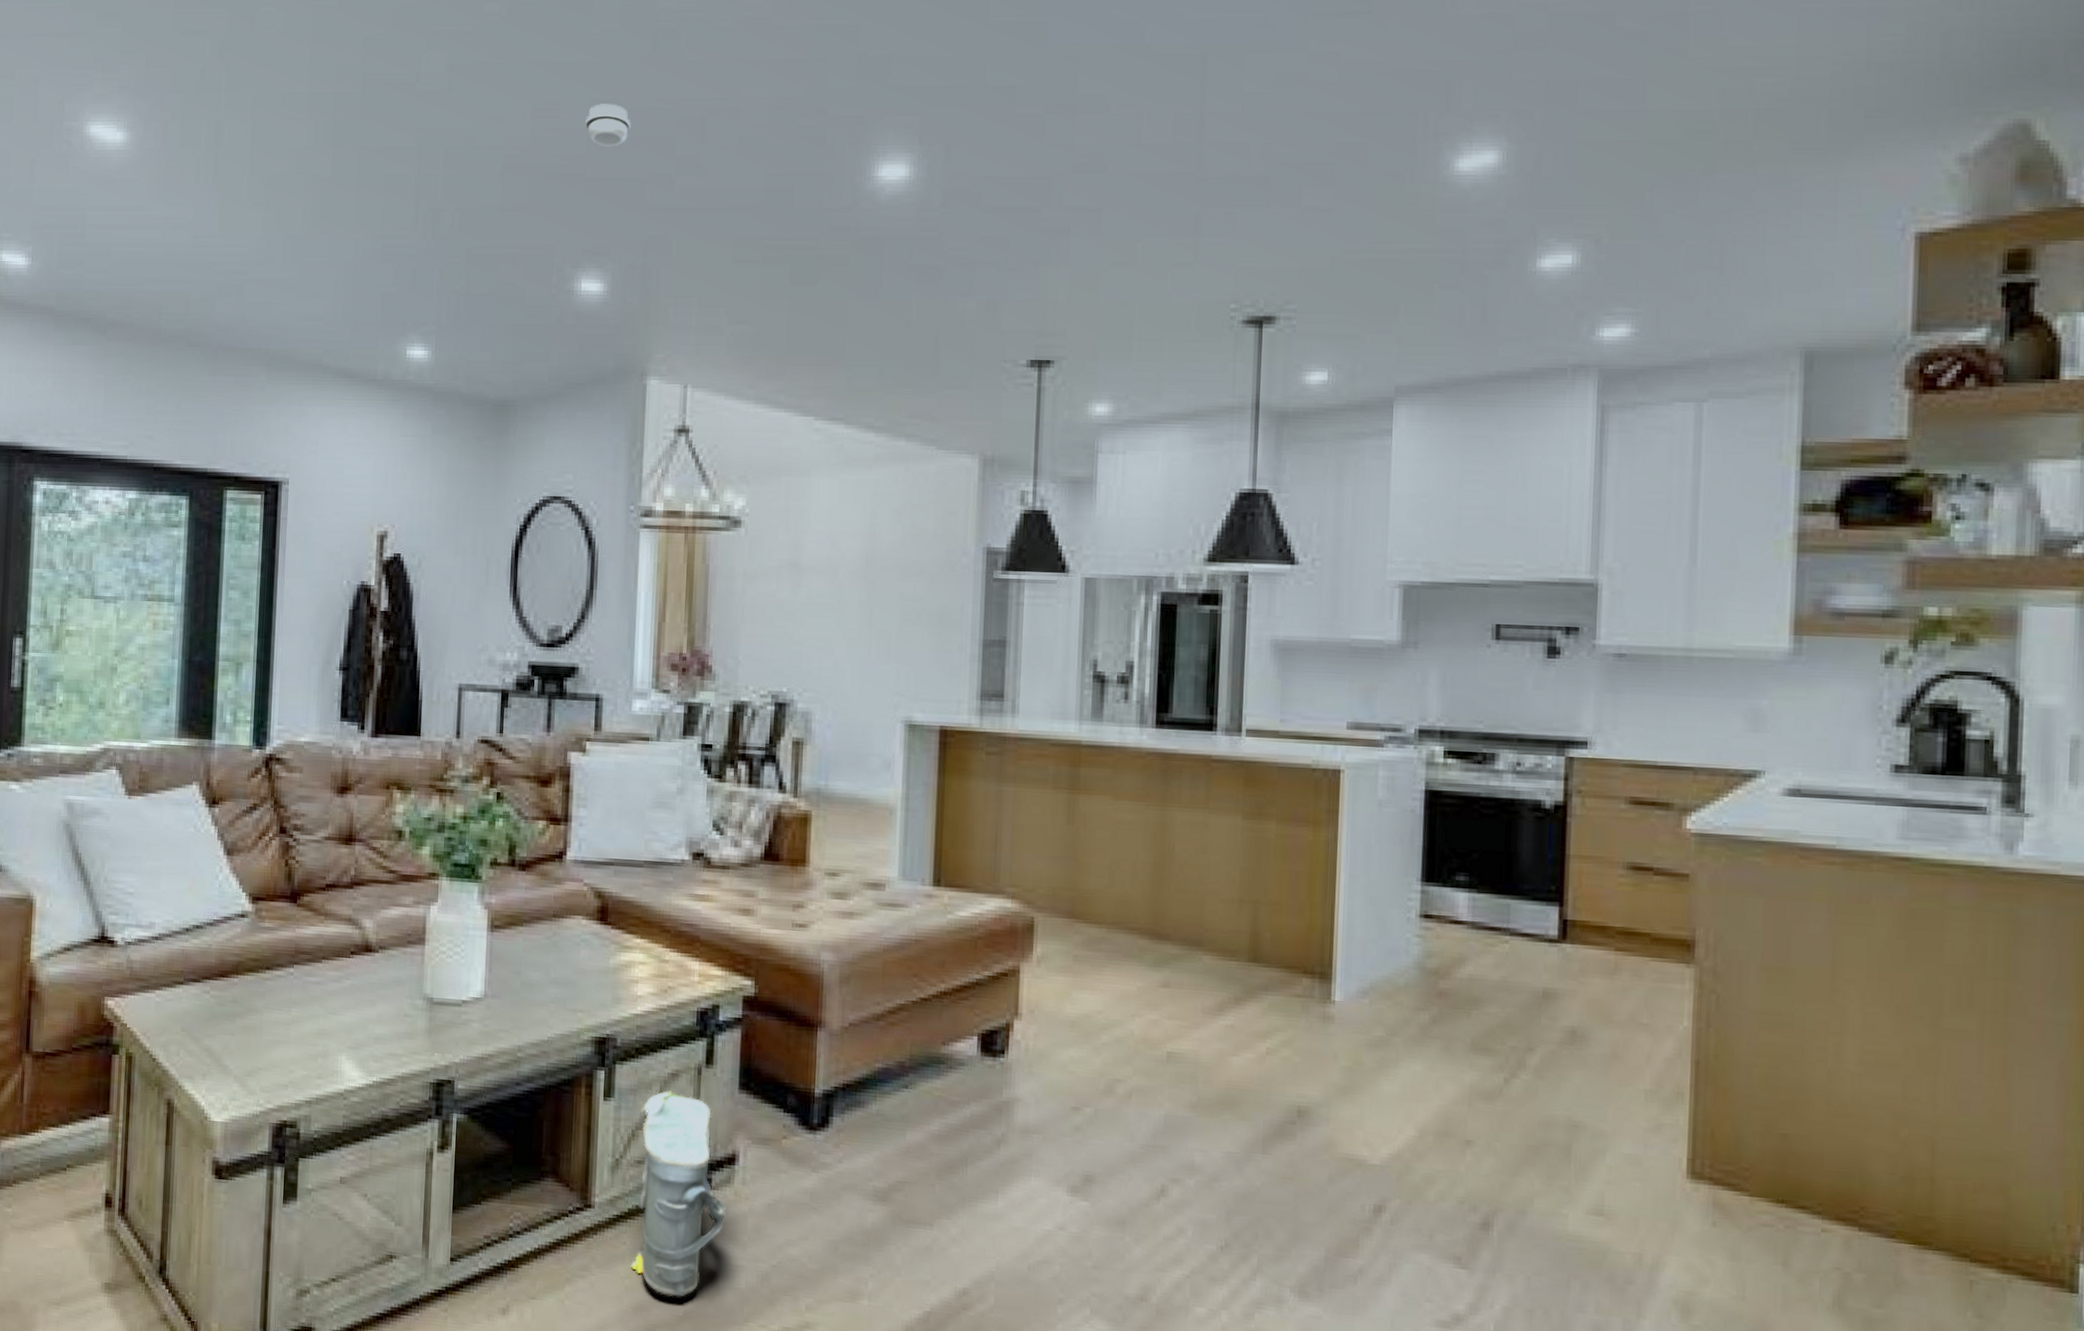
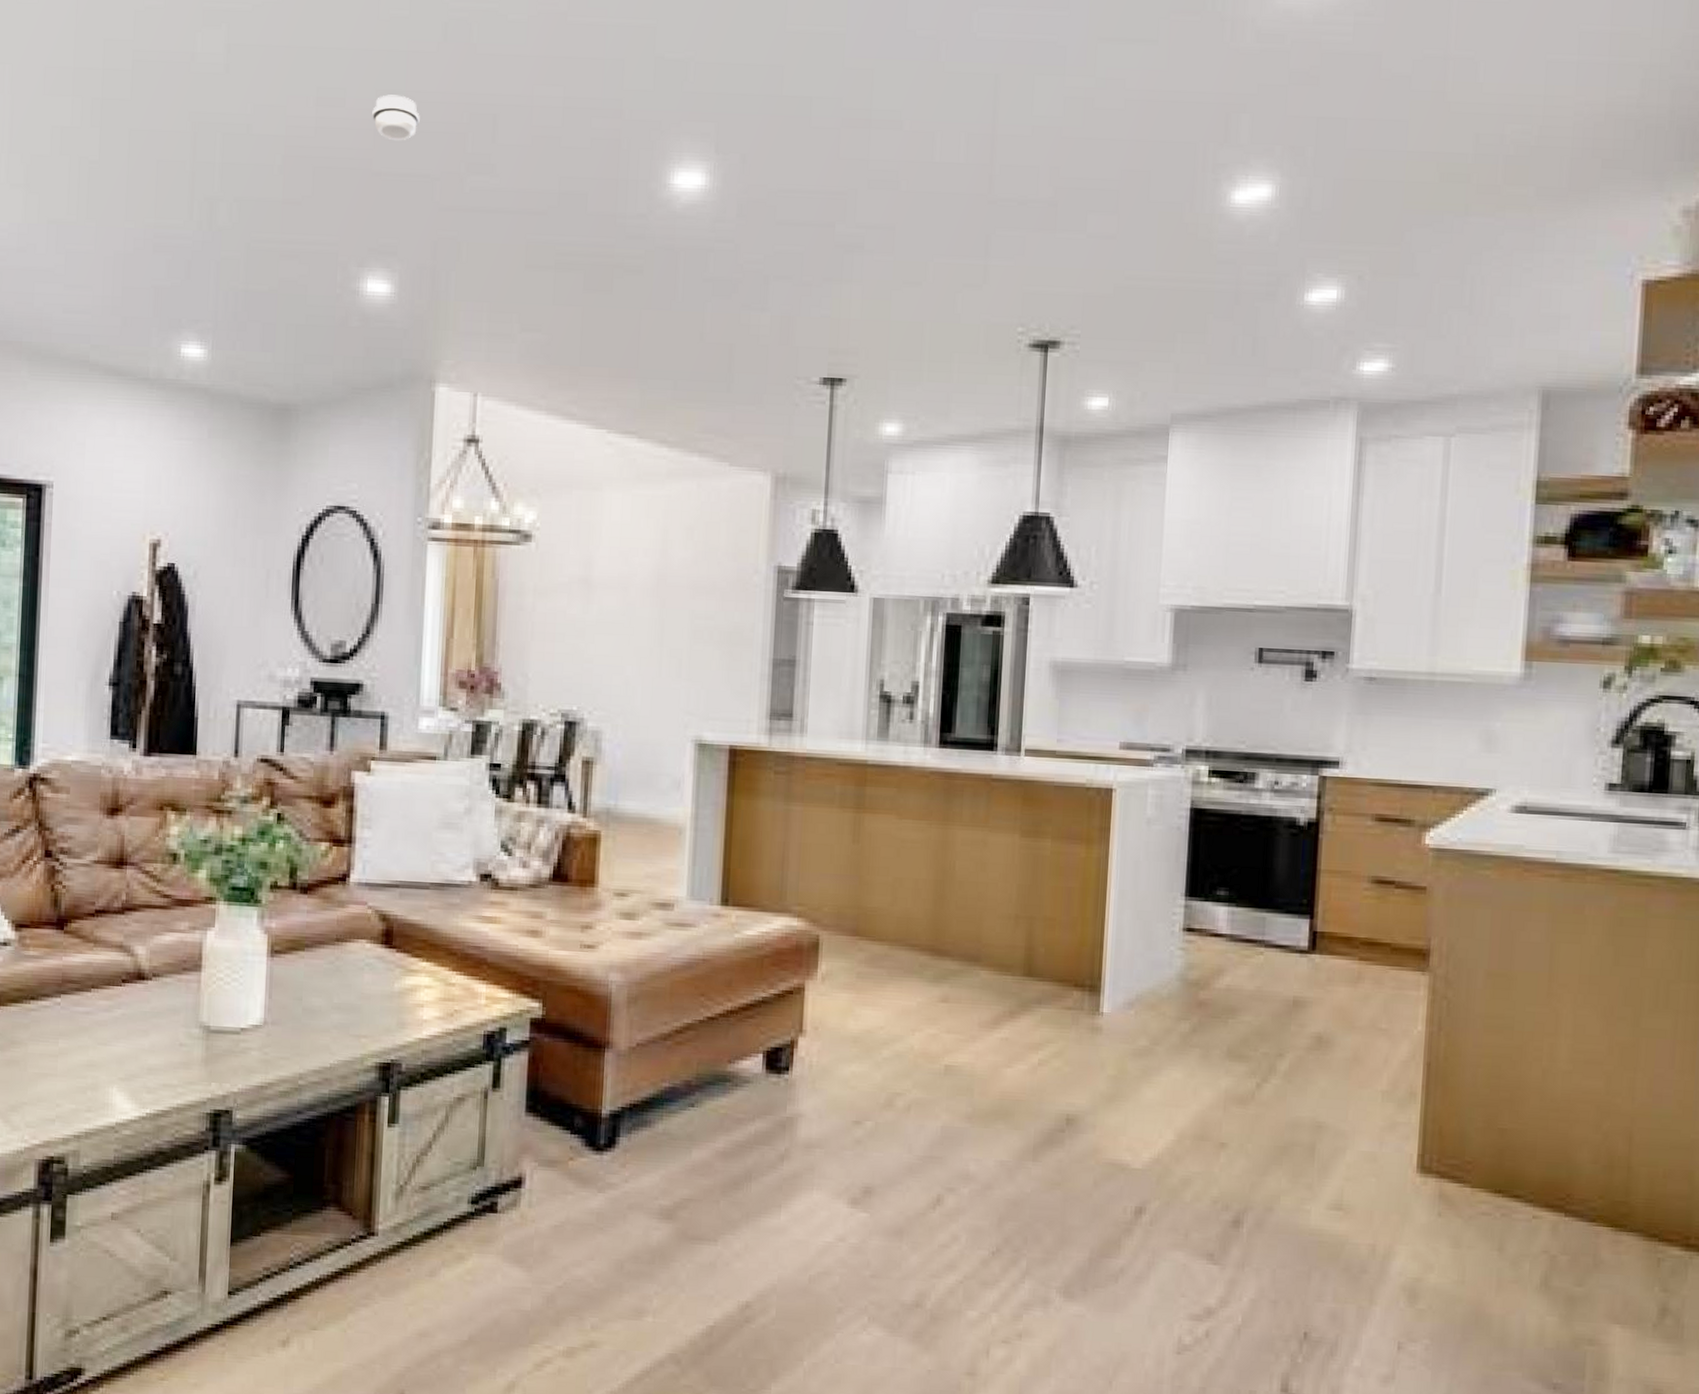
bag: present [630,1091,727,1297] -> none [414,1115,512,1322]

